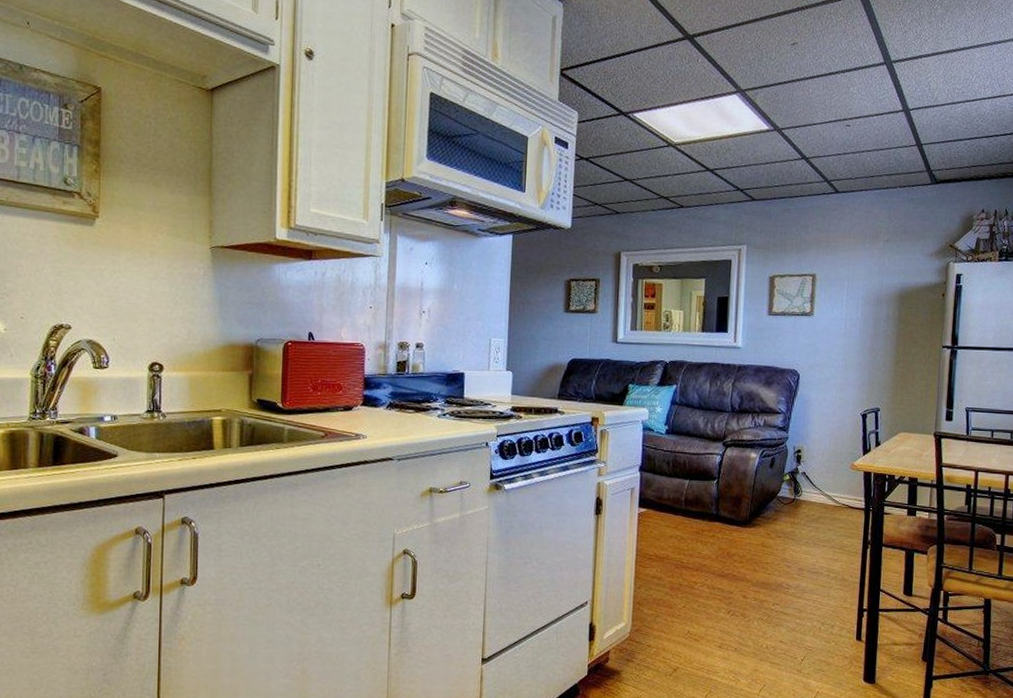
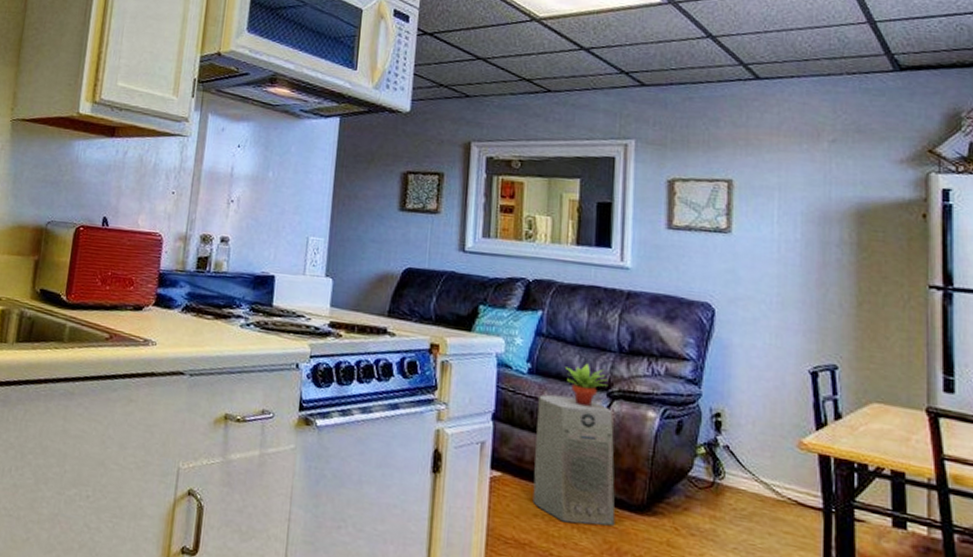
air purifier: none [669,448,727,539] -> present [532,394,616,527]
succulent plant: none [692,422,724,455] -> present [564,363,609,407]

